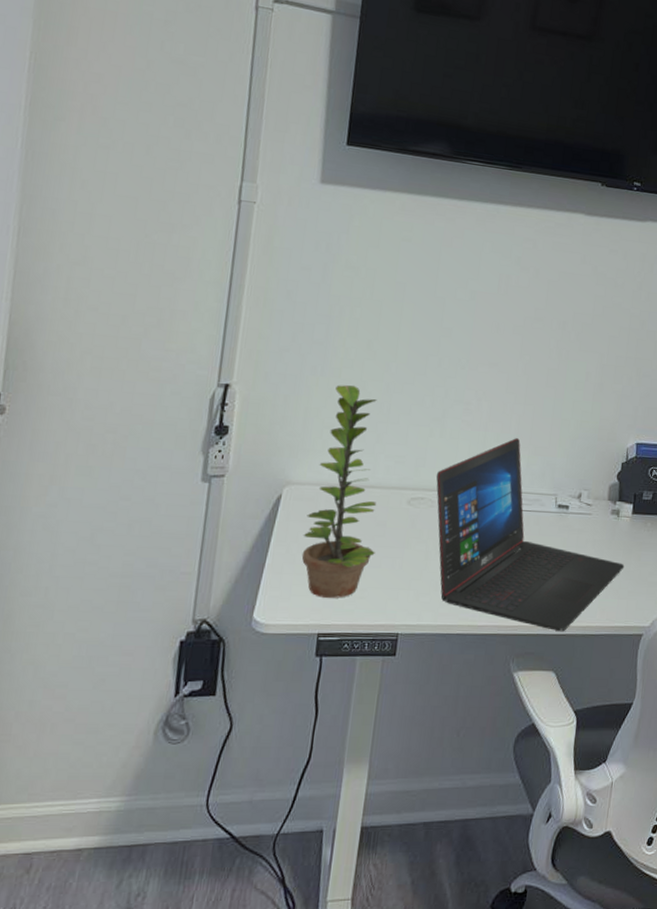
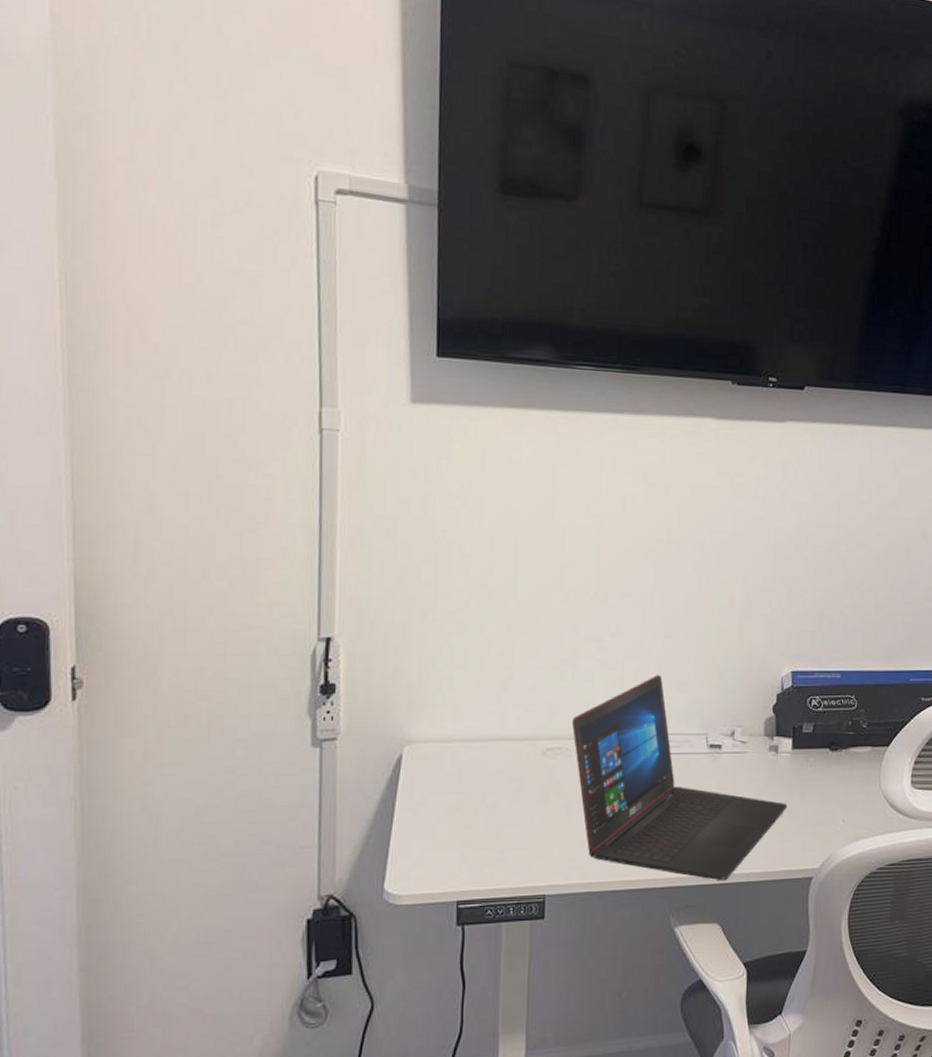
plant: present [301,384,377,598] -> none [430,628,512,863]

